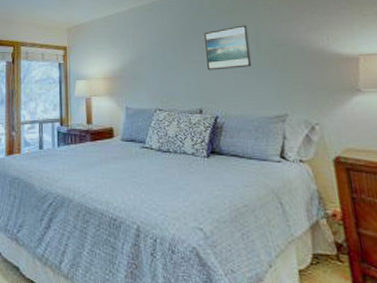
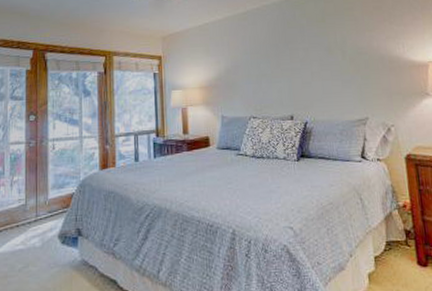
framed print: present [203,25,252,71] -> none [295,34,338,78]

